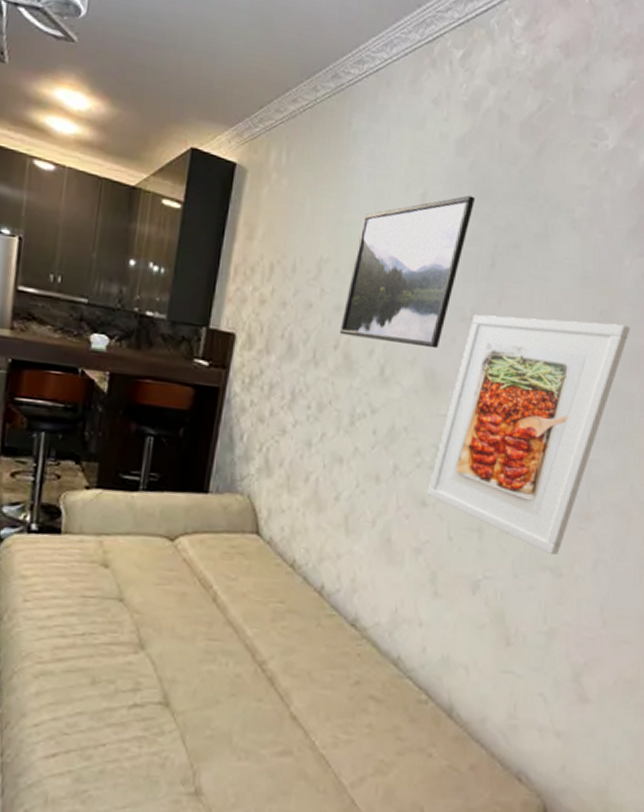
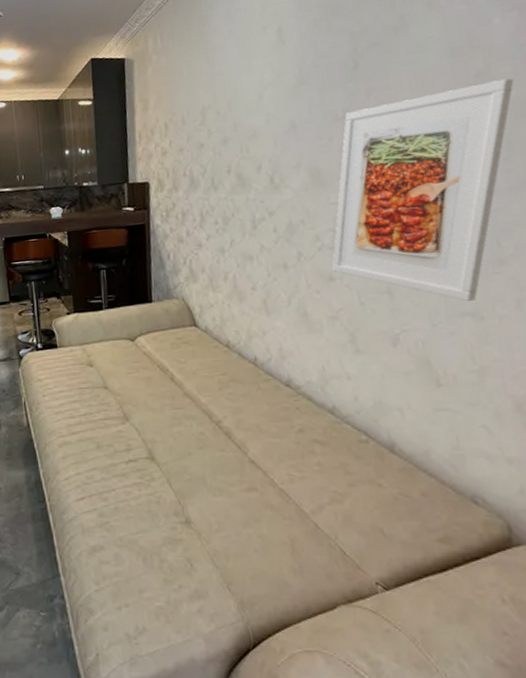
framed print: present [340,195,475,349] -> none [229,15,328,161]

